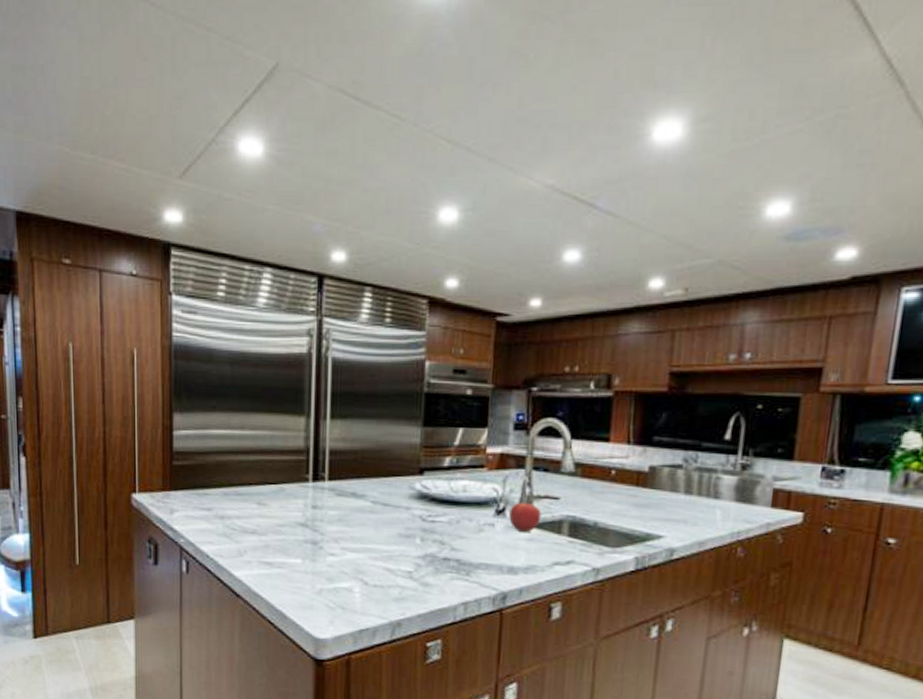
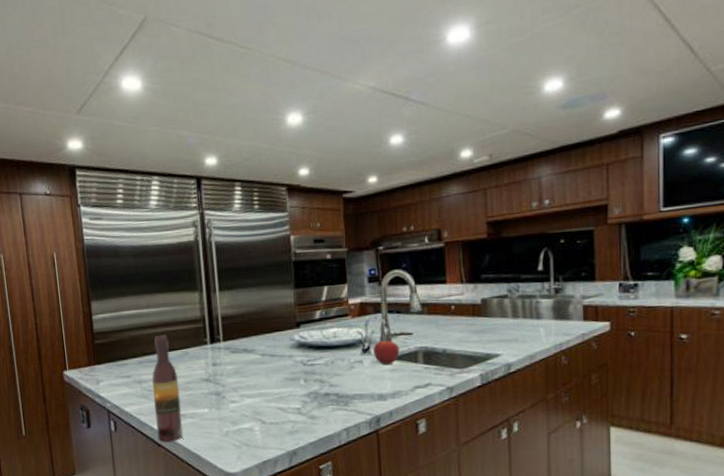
wine bottle: none [236,463,269,595] -> present [152,334,184,444]

